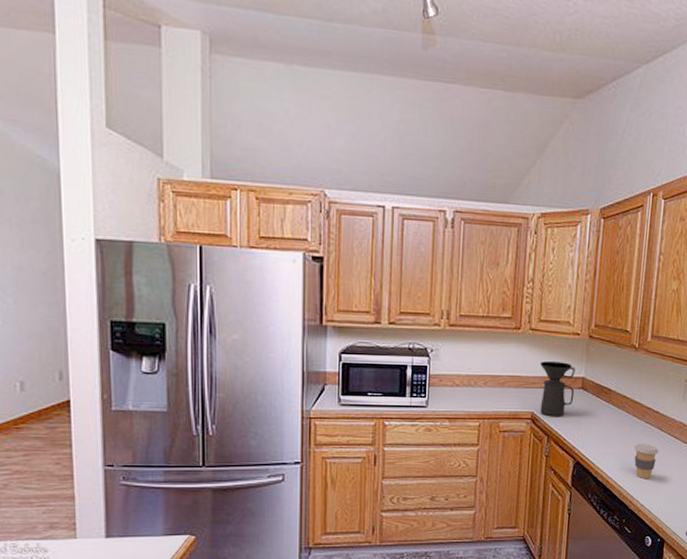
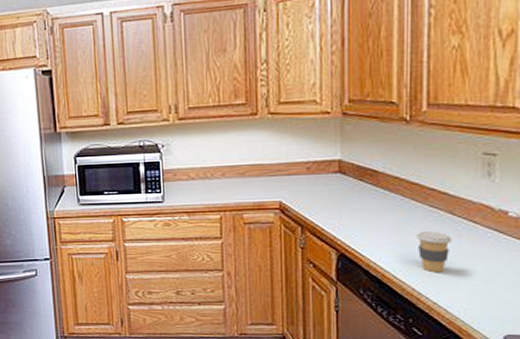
coffee maker: present [540,361,575,417] -> none [285,145,330,206]

